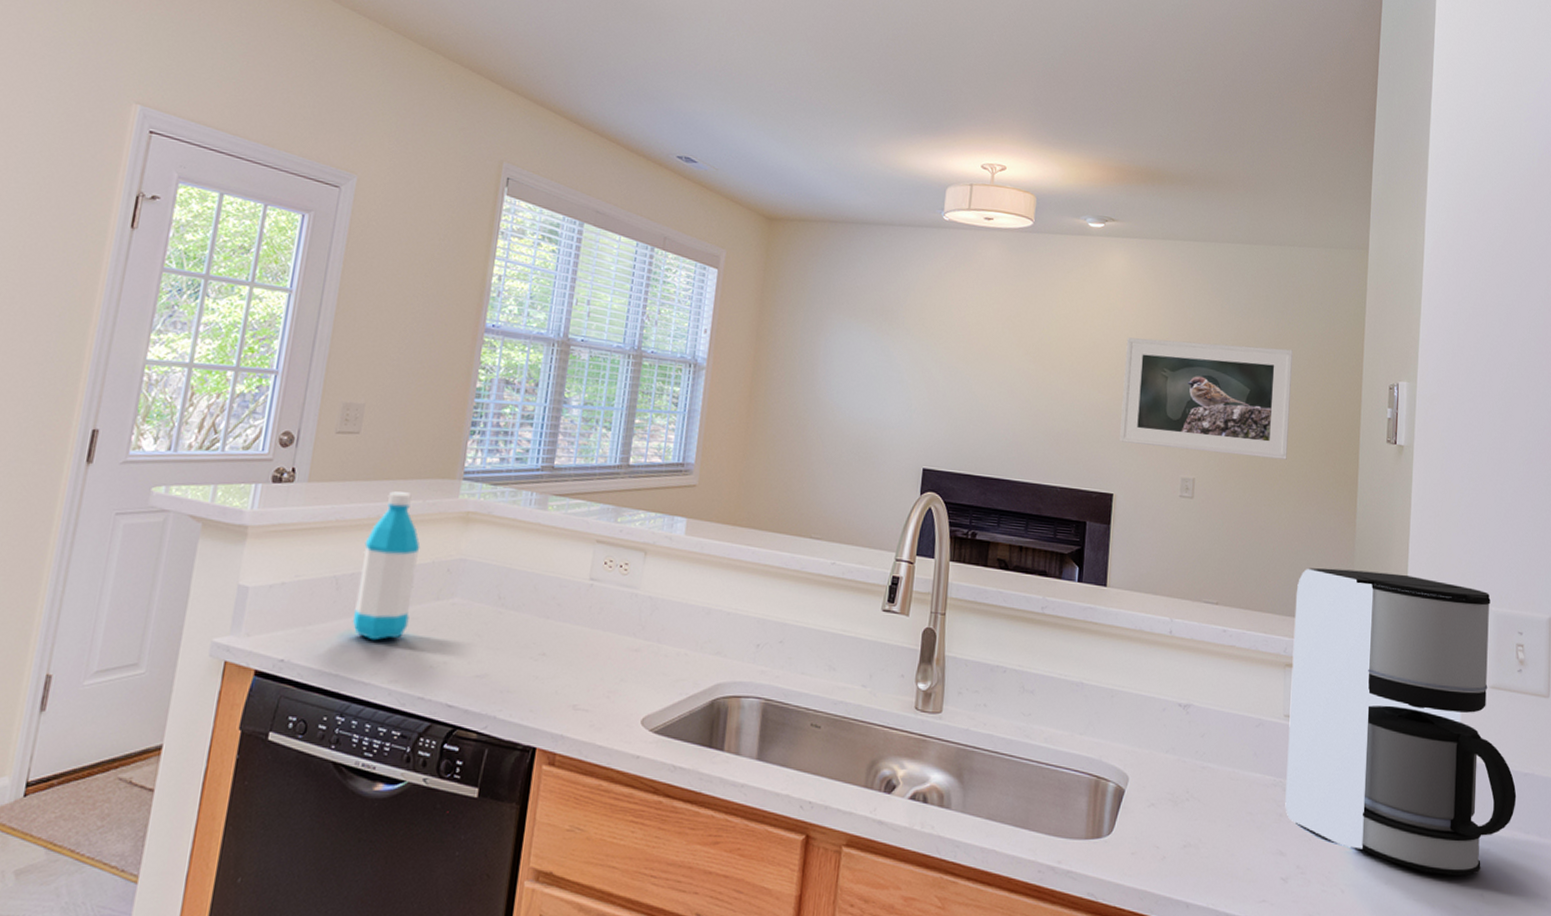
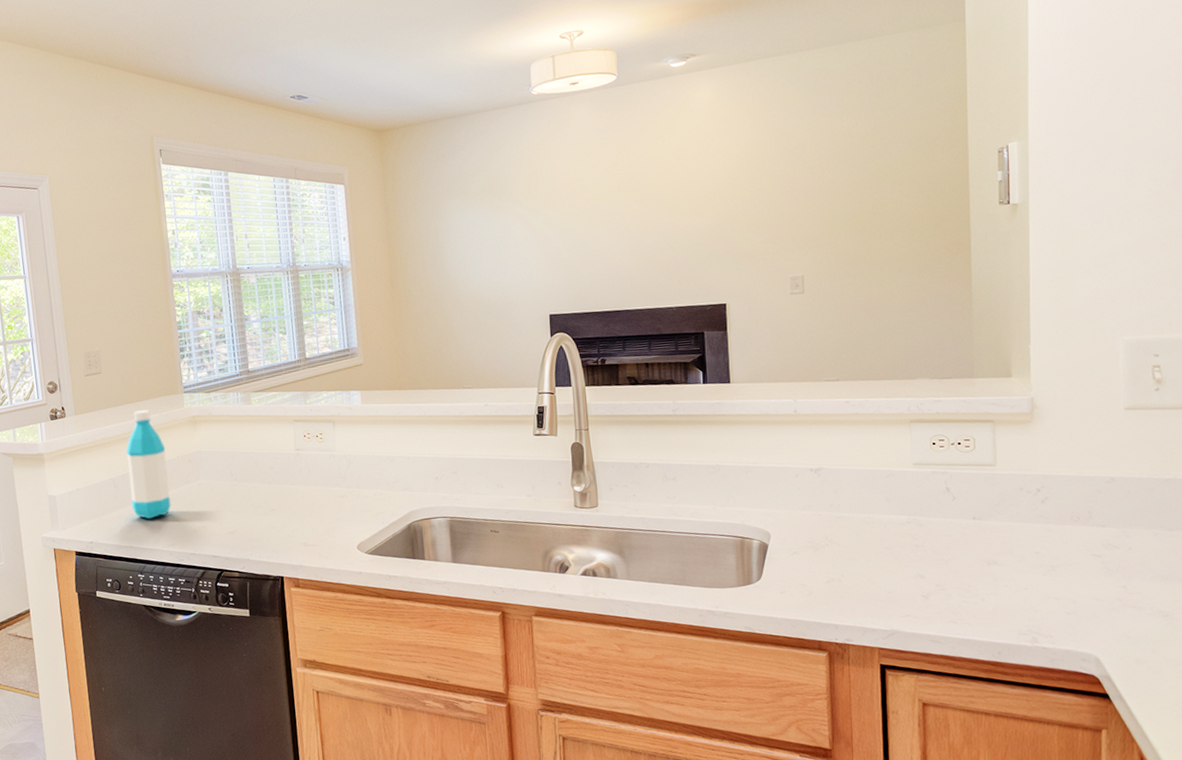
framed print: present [1119,337,1293,460] -> none [721,137,895,257]
coffee maker: present [1285,567,1517,876] -> none [915,322,1158,576]

